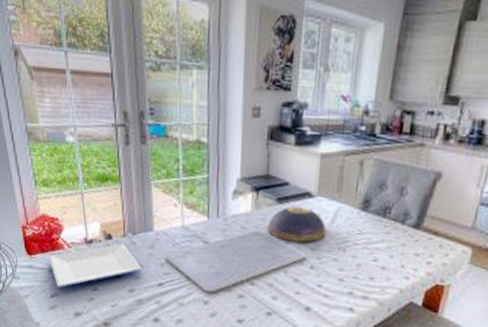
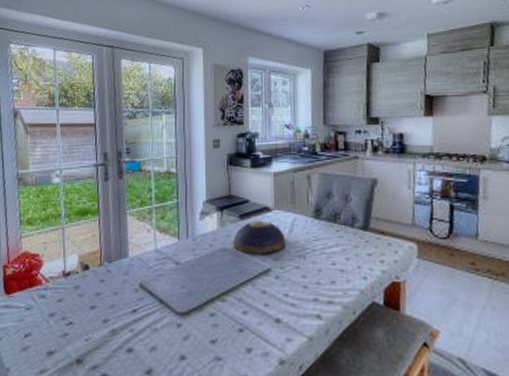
plate: present [48,243,142,288] -> none [26,272,117,325]

